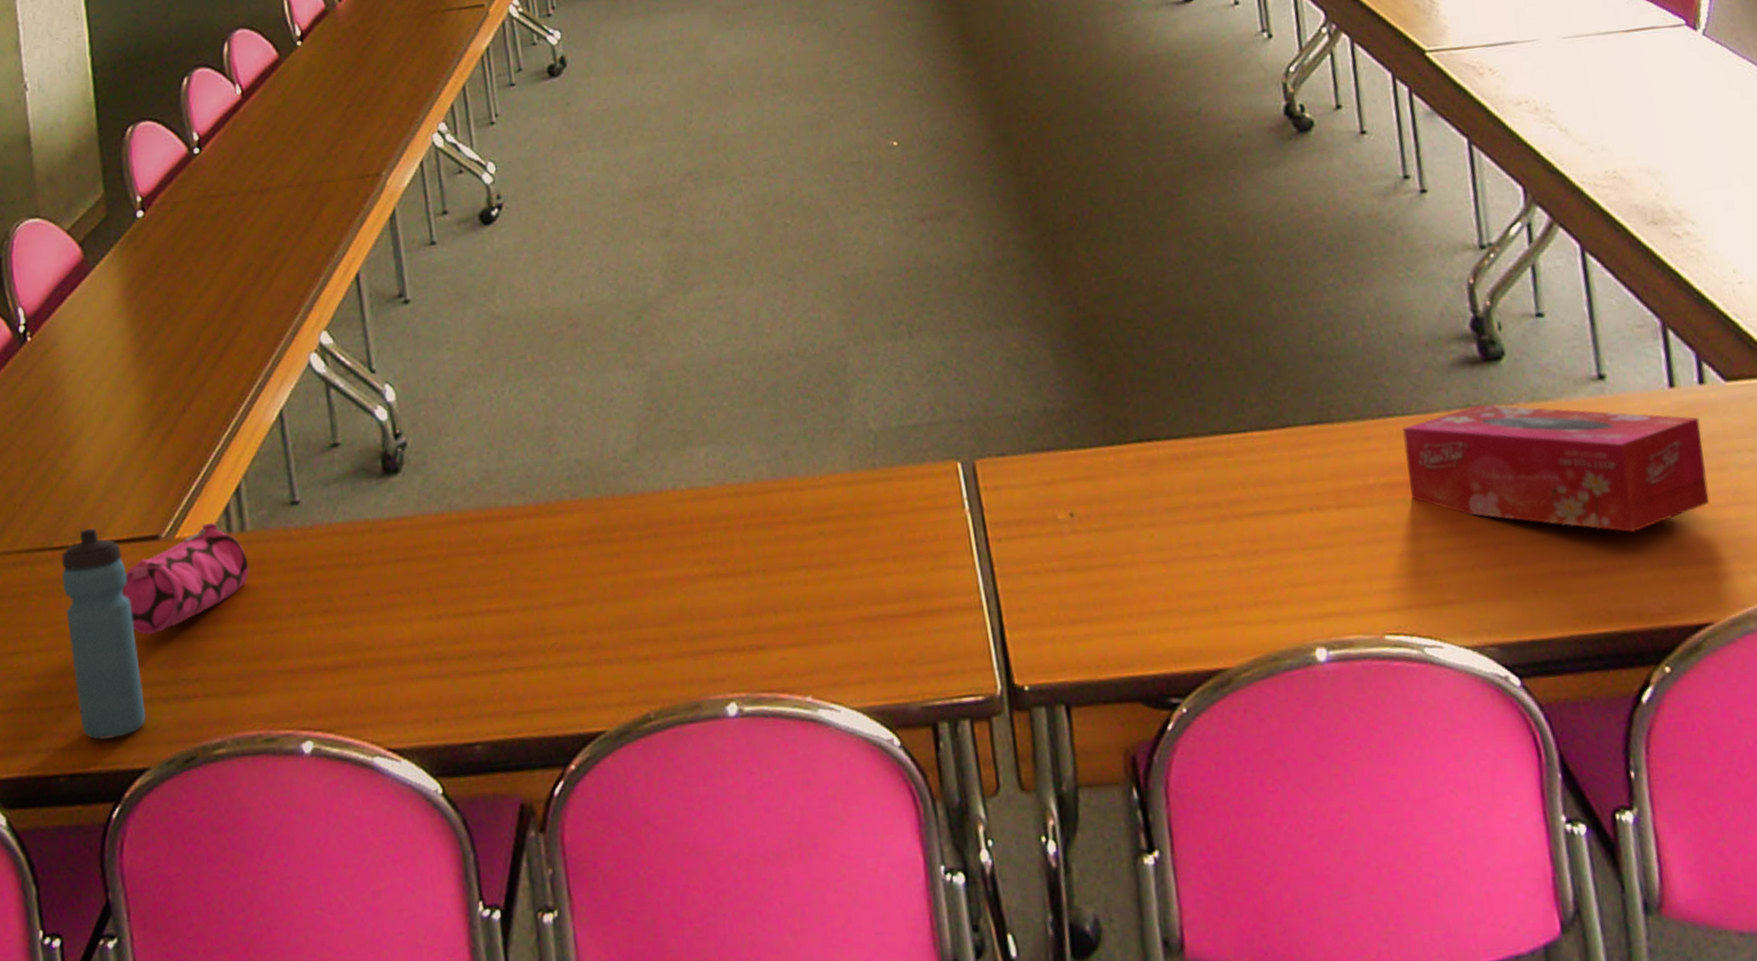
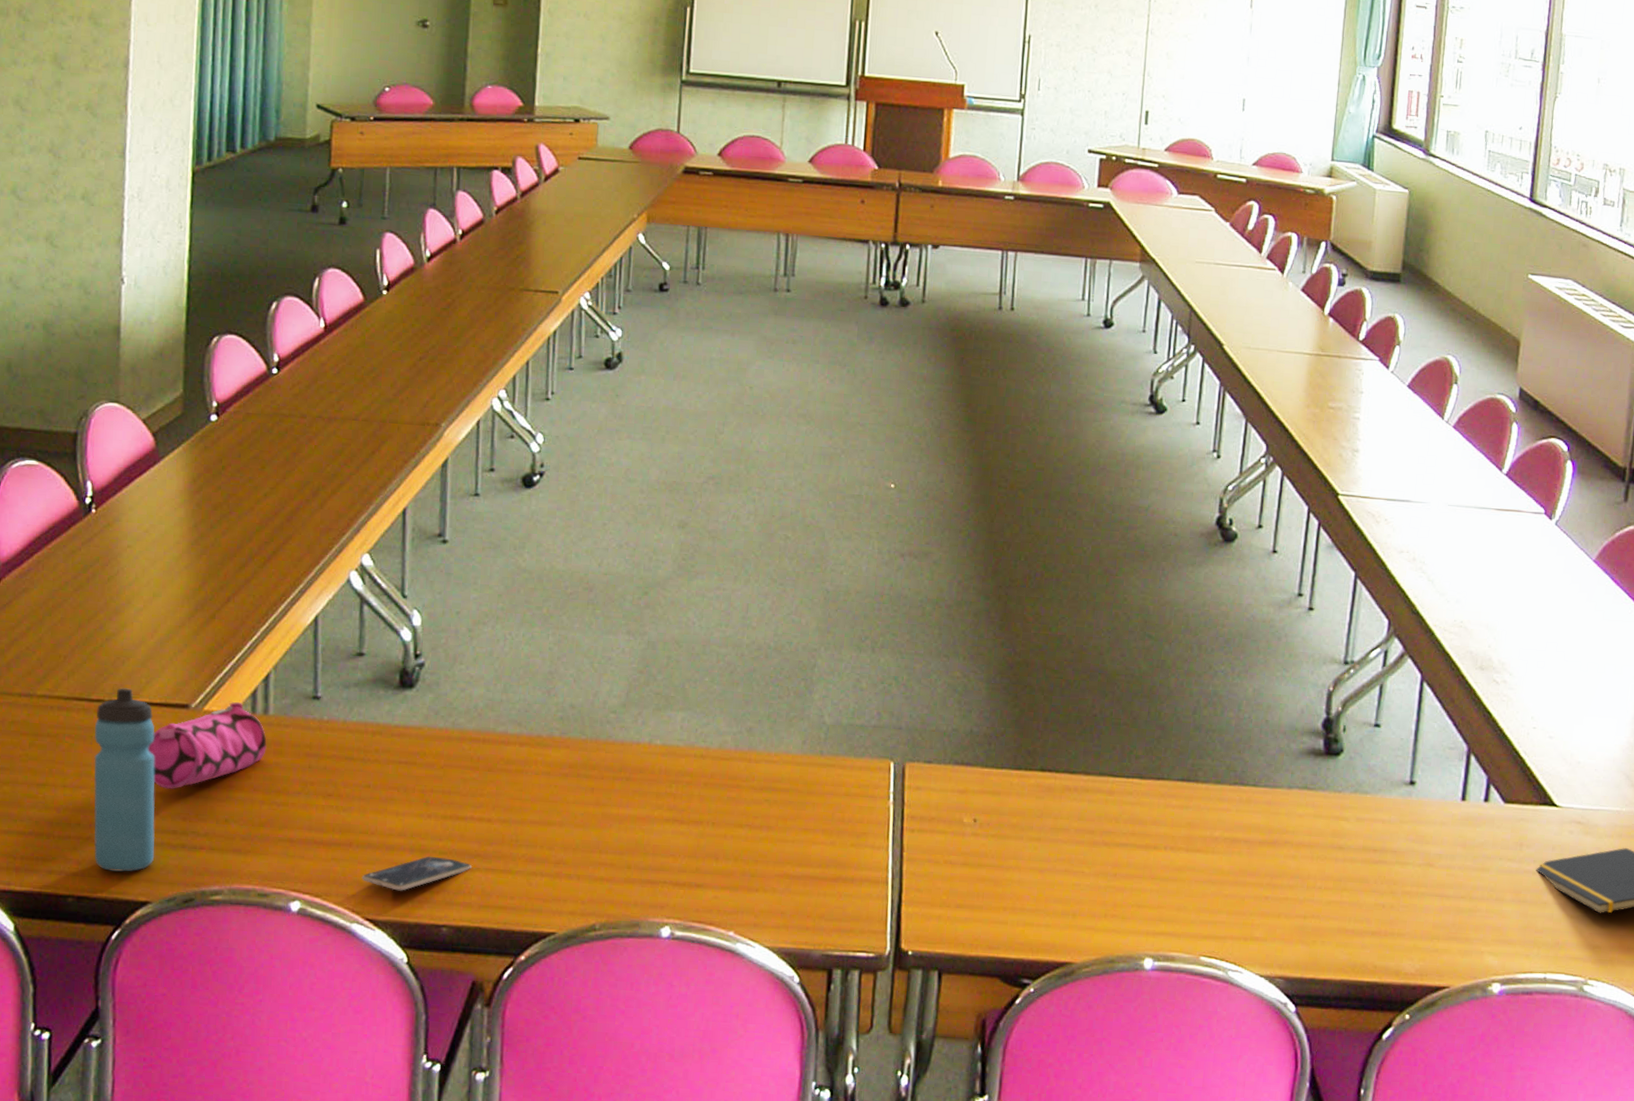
smartphone: none [376,662,497,711] -> present [361,856,472,891]
tissue box: present [1402,404,1710,532] -> none [1246,788,1478,908]

